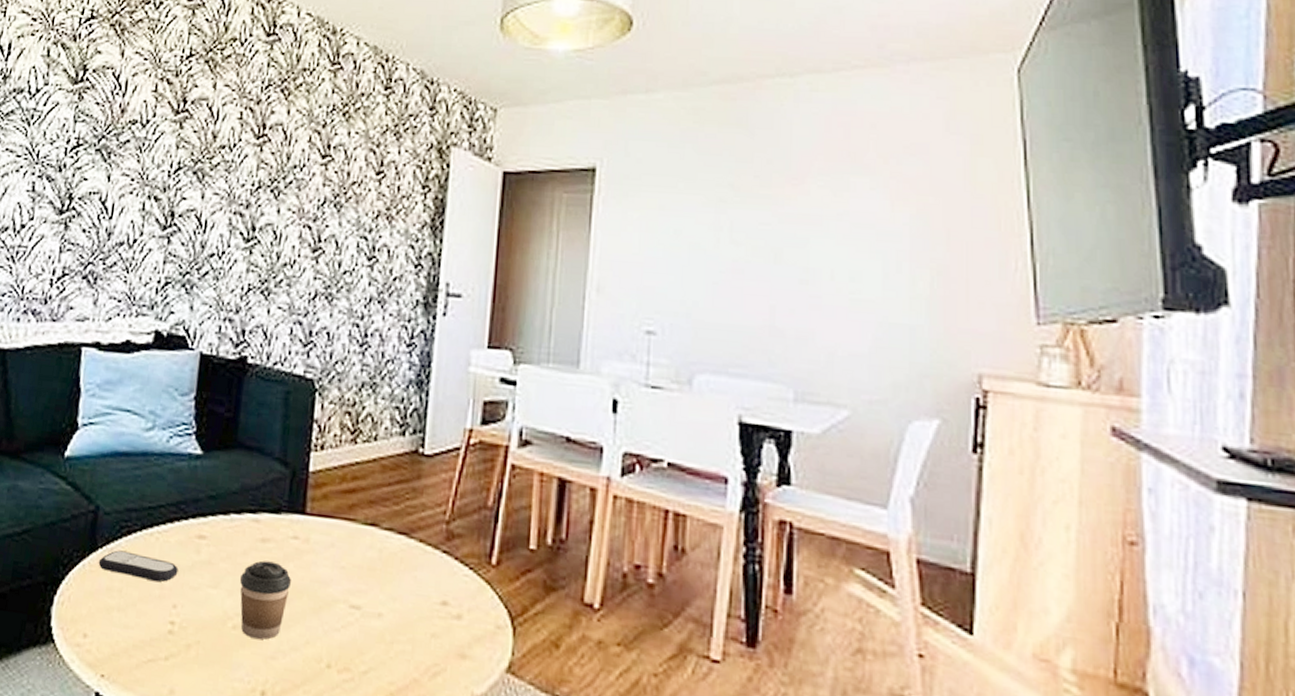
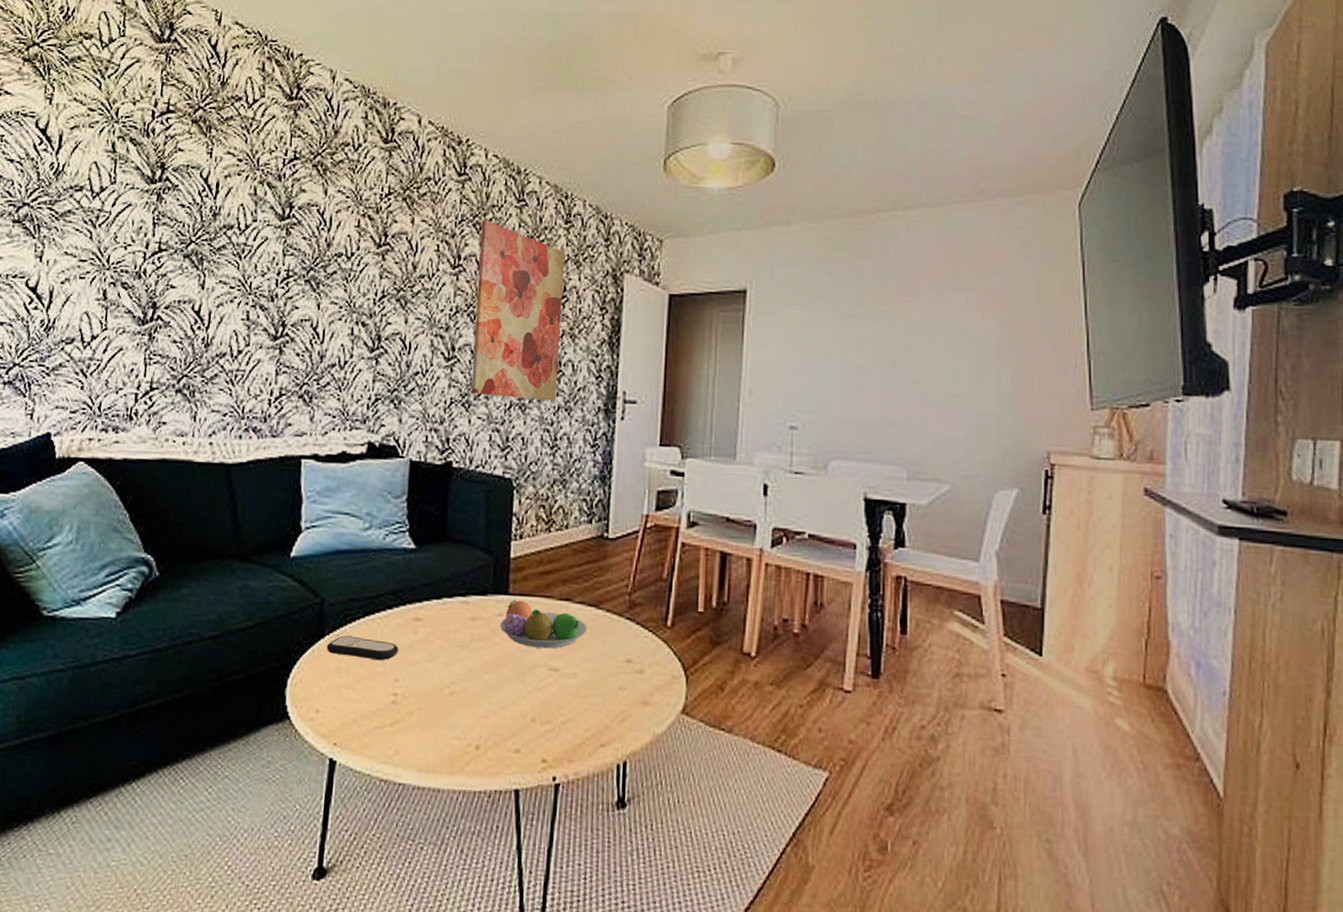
coffee cup: present [240,560,291,640] -> none [454,636,498,702]
wall art: none [271,84,383,291] -> present [471,219,565,401]
fruit bowl: none [294,520,396,582] -> present [499,599,587,649]

